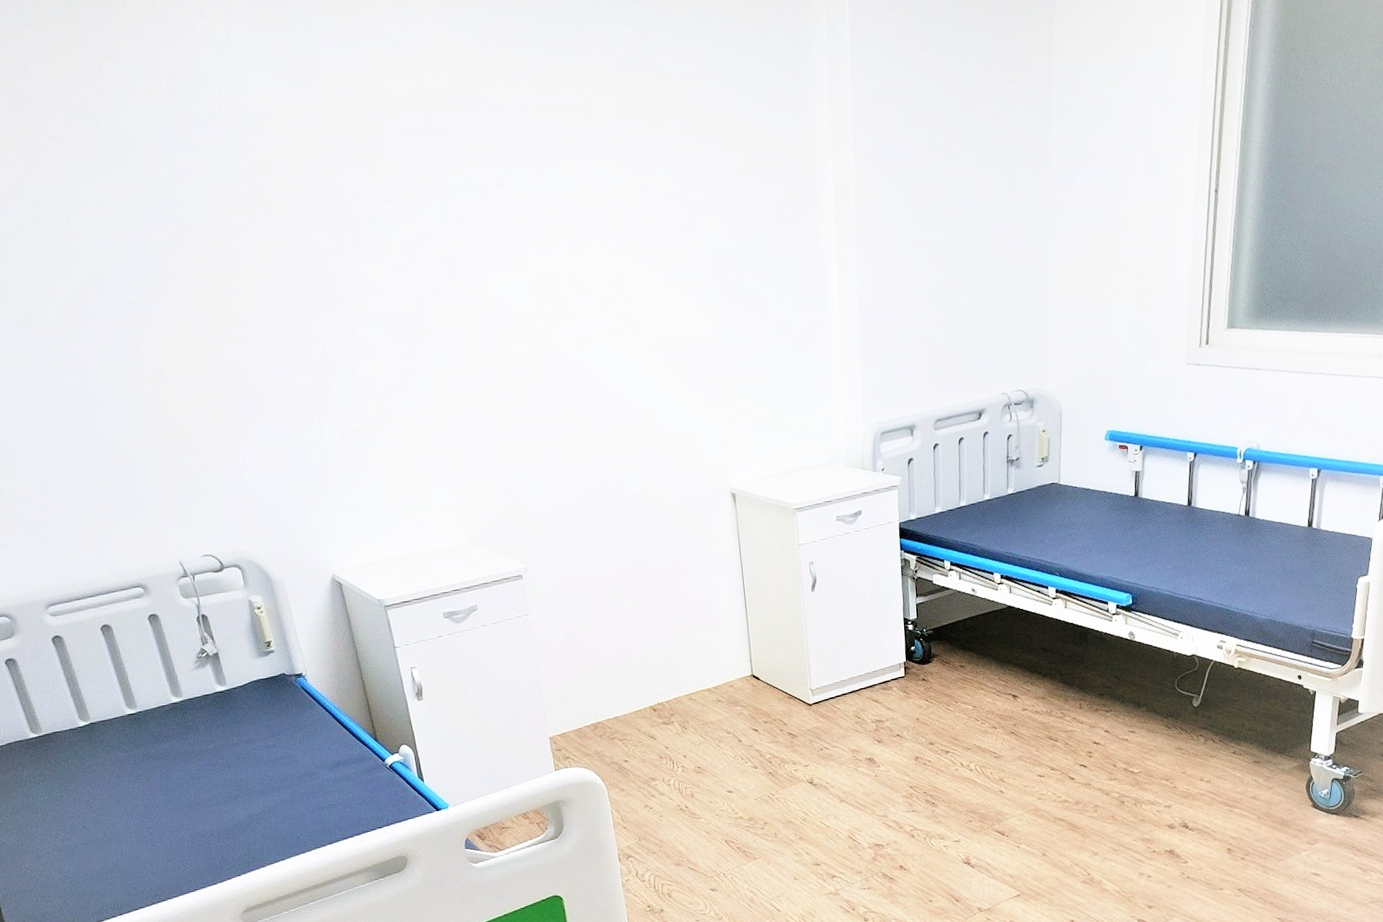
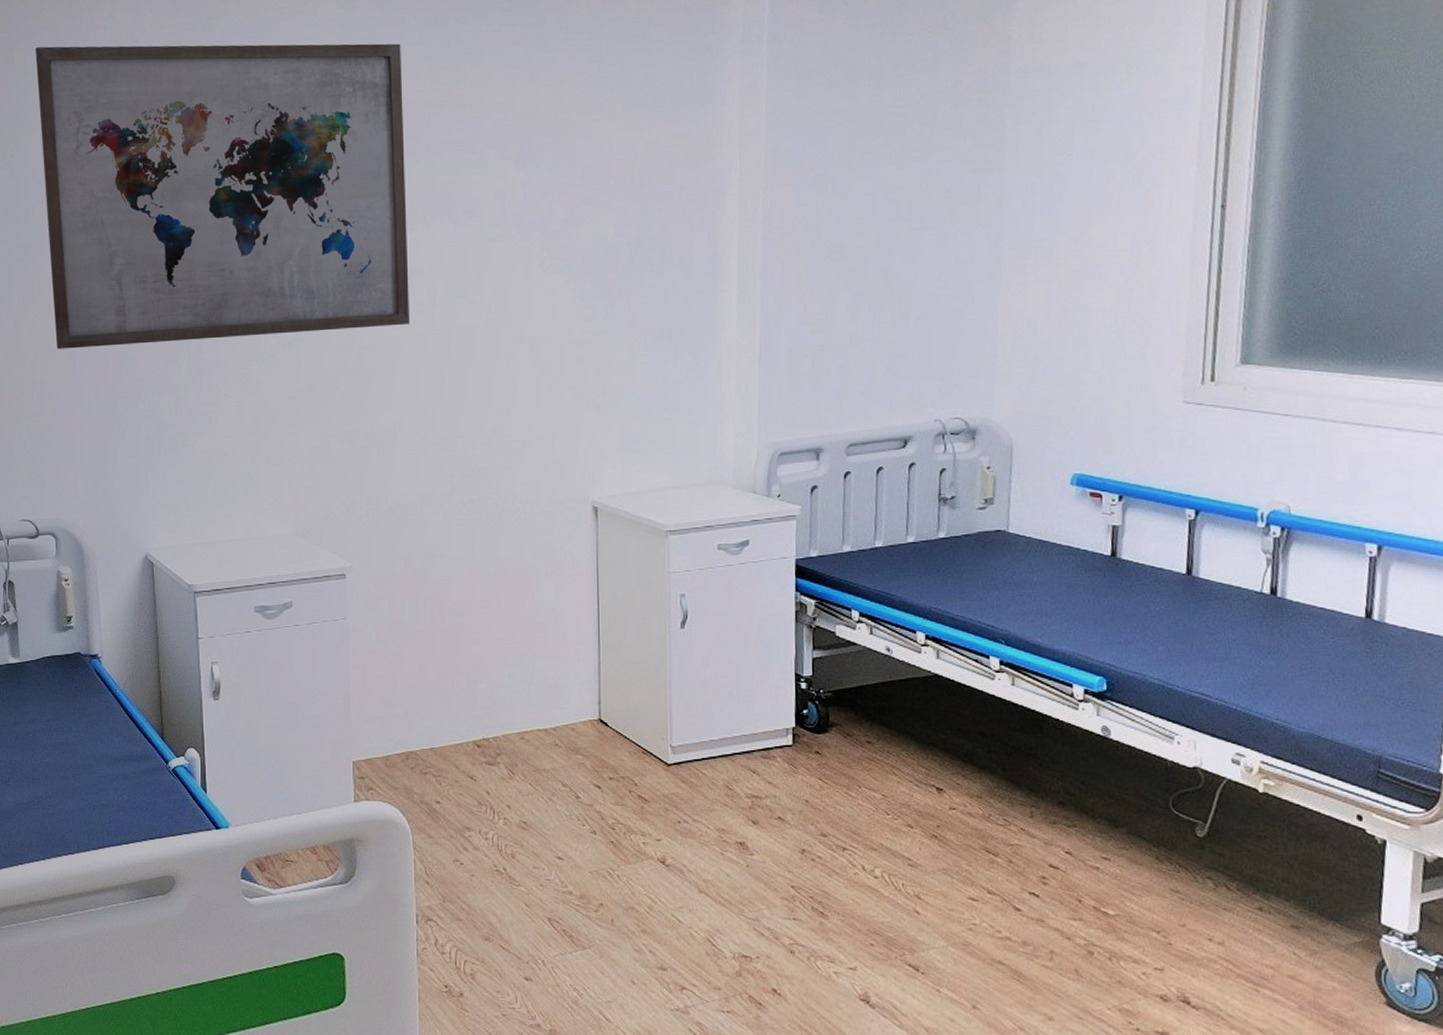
wall art: none [122,45,551,383] -> present [35,43,409,349]

